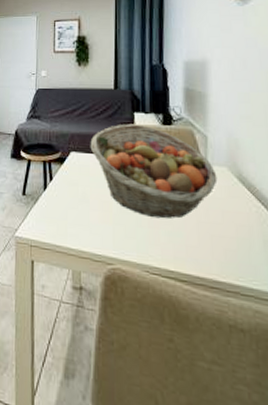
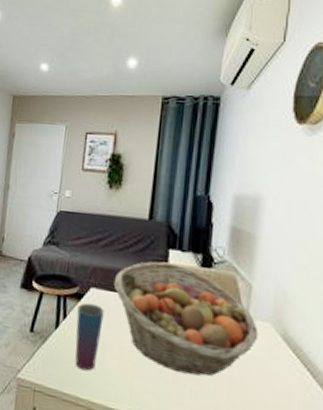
cup: none [61,165,84,225] -> present [75,302,104,371]

